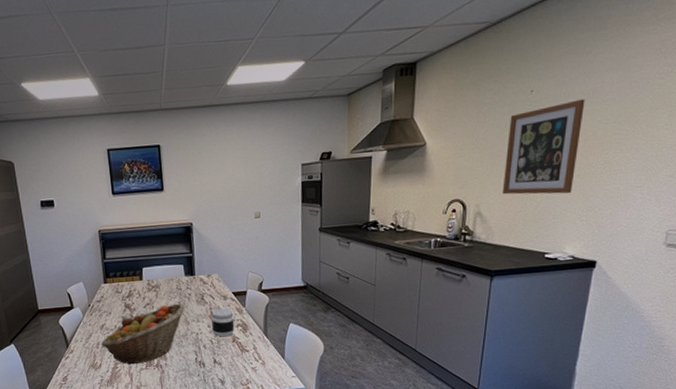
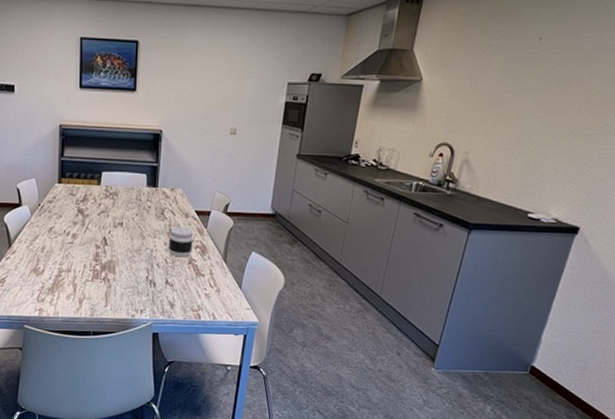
fruit basket: present [101,303,185,365] -> none [47,215,142,275]
wall art: present [502,99,585,195] -> none [494,54,594,153]

